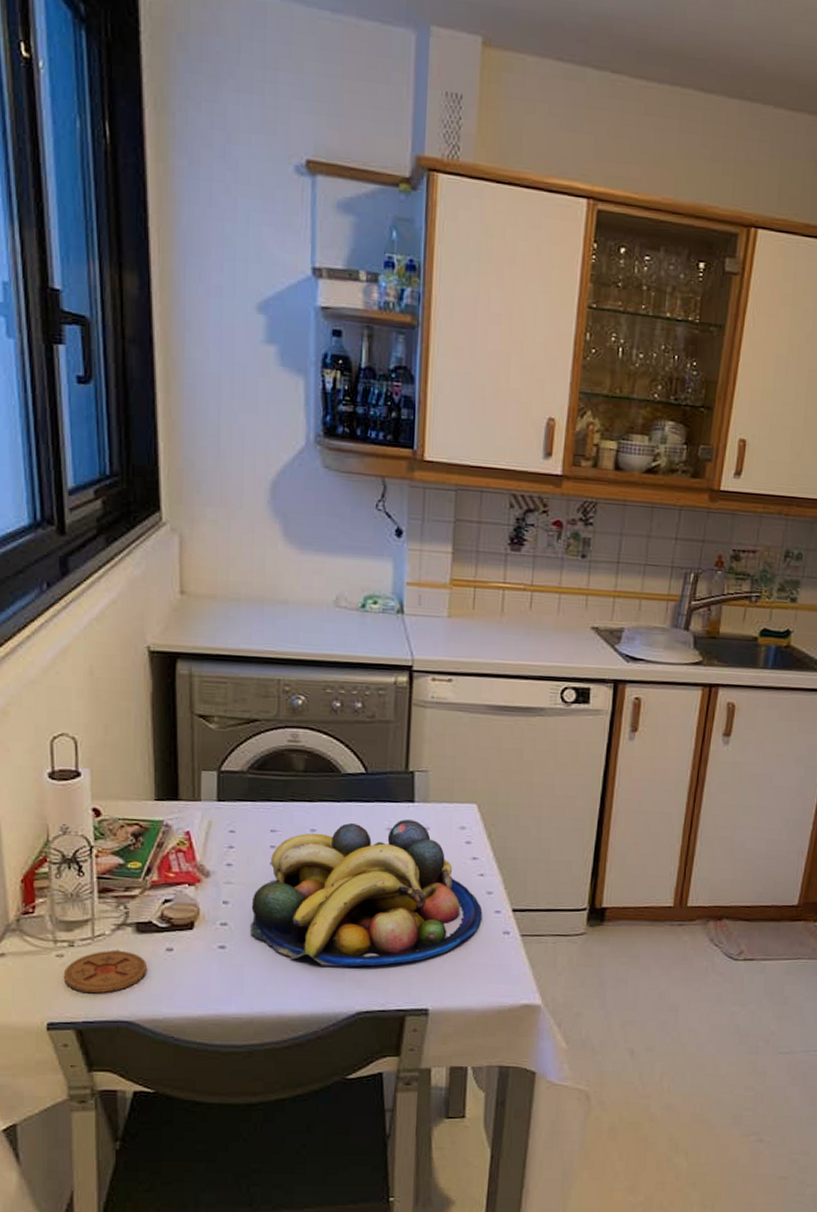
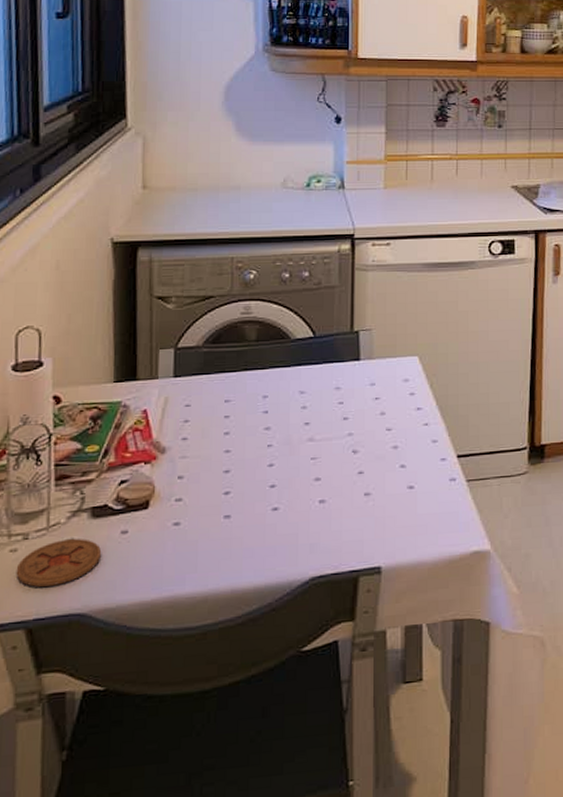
fruit bowl: present [250,819,483,967] -> none [205,377,429,533]

